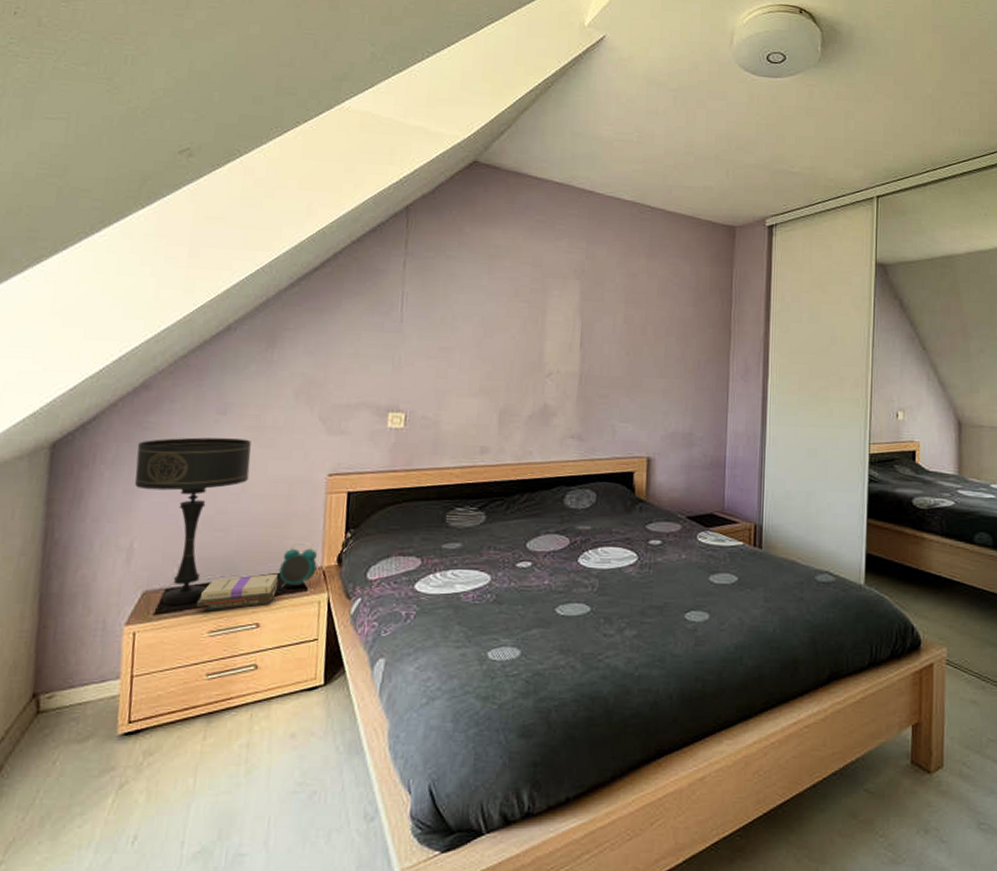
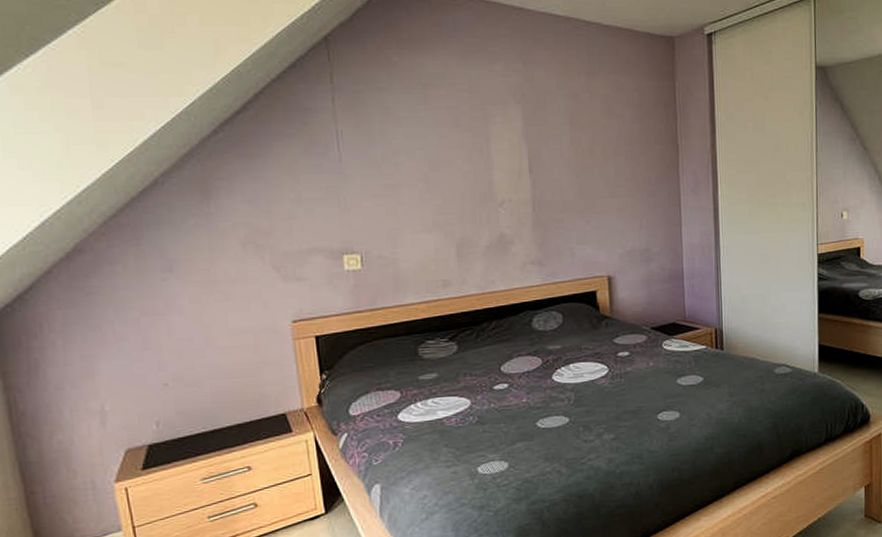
table lamp: present [135,437,251,605] -> none [84,294,211,459]
books: present [195,573,279,611] -> none [182,419,262,461]
alarm clock: present [278,542,317,588] -> none [259,387,298,432]

